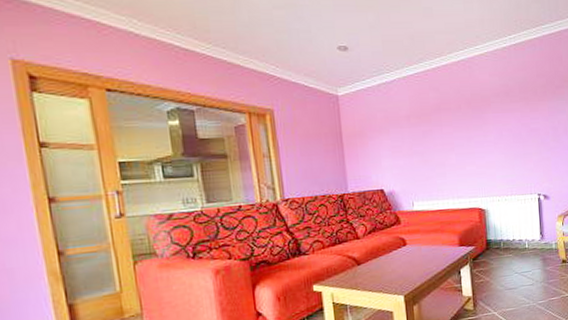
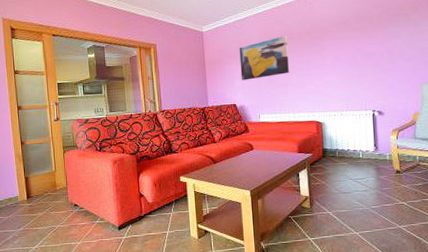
wall art: none [386,104,447,160] -> present [239,35,289,81]

